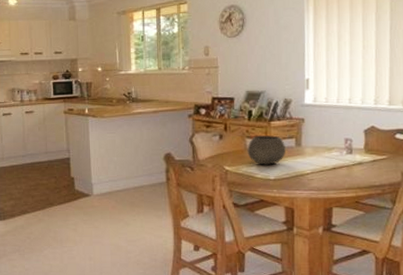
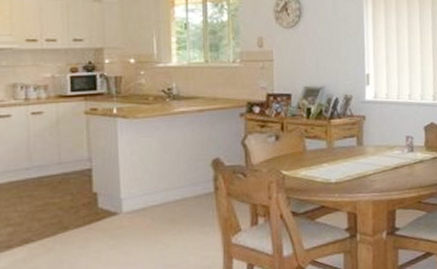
bowl: present [247,135,285,165] -> none [306,134,347,168]

